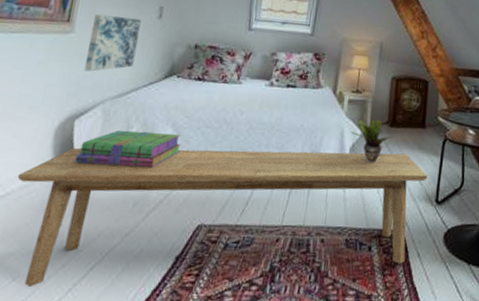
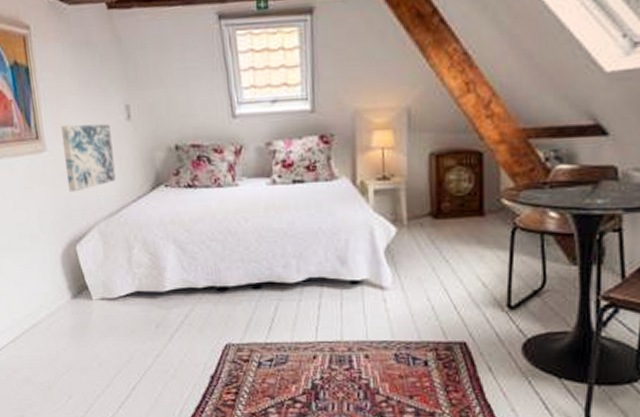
bench: present [17,148,428,288] -> none [42,251,493,405]
stack of books: present [75,130,182,167] -> none [88,251,189,290]
potted plant: present [350,119,391,163] -> none [382,212,437,265]

